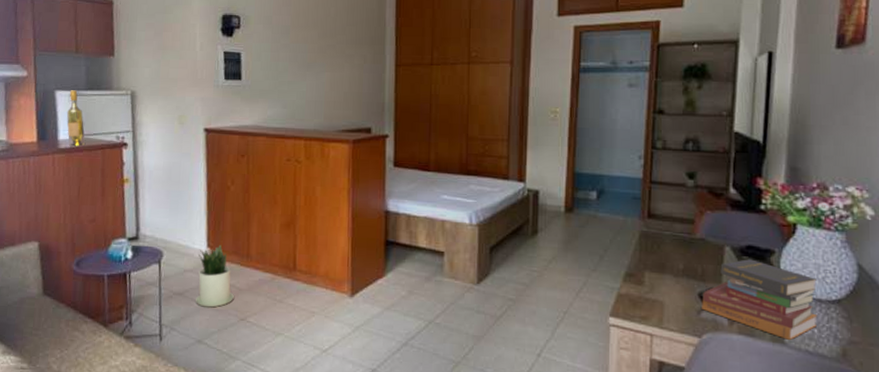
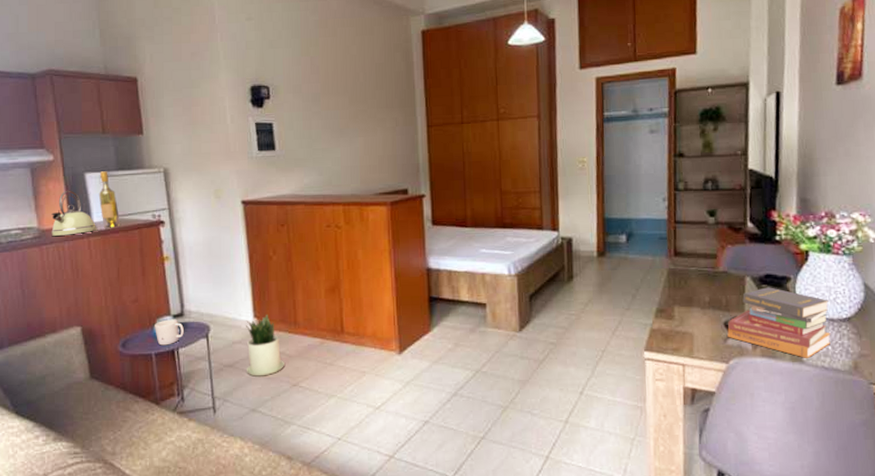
kettle: none [18,106,63,152] -> present [51,190,98,237]
mug: none [109,241,138,268] -> present [155,319,184,346]

